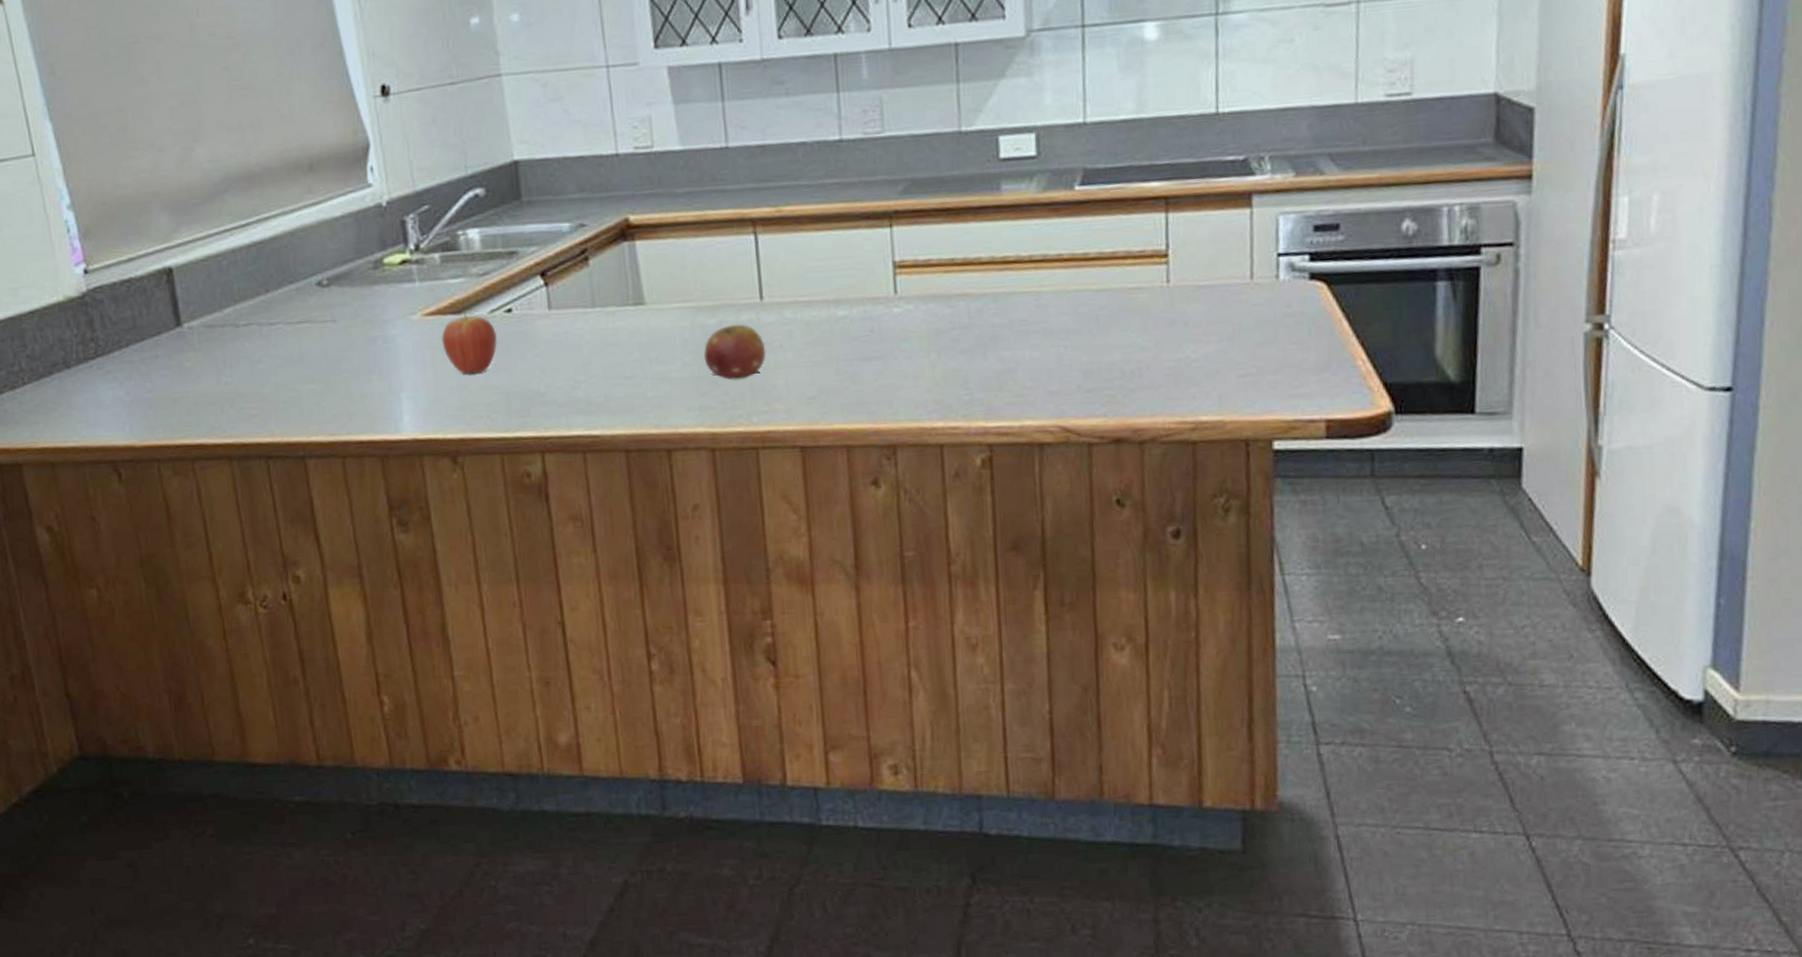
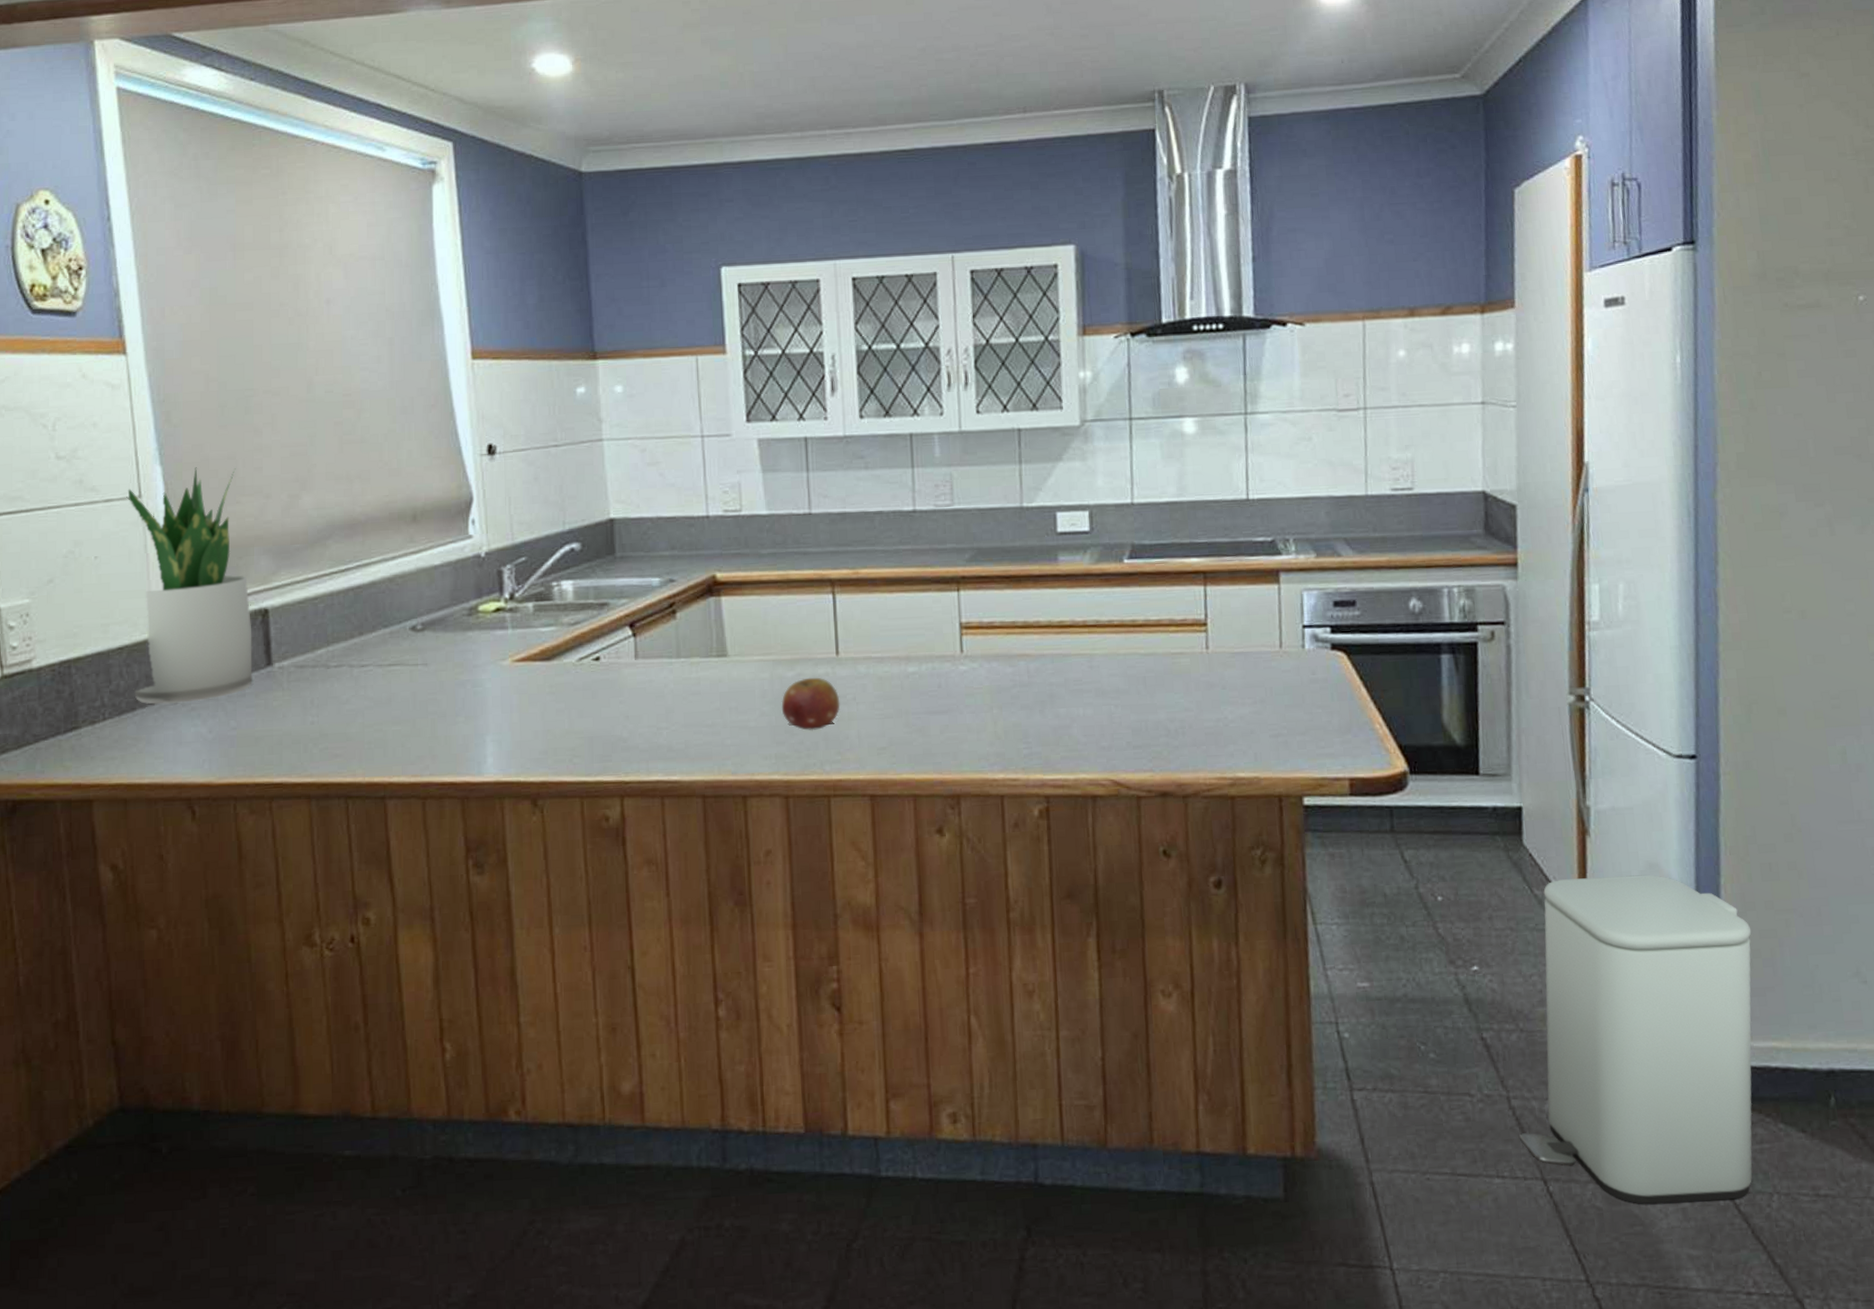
planter: none [20,121,164,369] -> present [126,467,253,705]
fruit: present [441,312,498,374] -> none [530,659,585,719]
pedal bin: none [1500,519,1783,860] -> present [1519,874,1753,1204]

